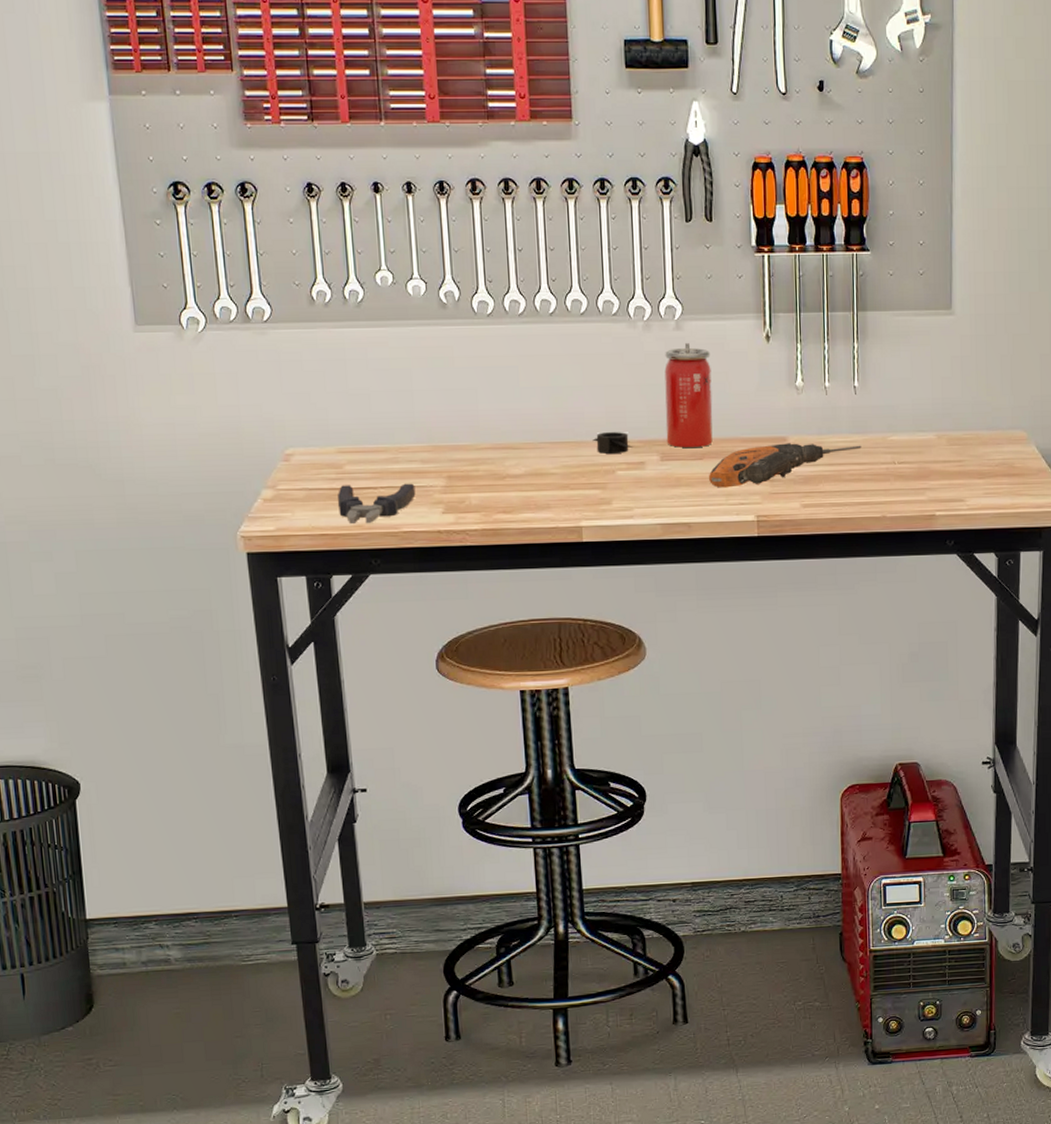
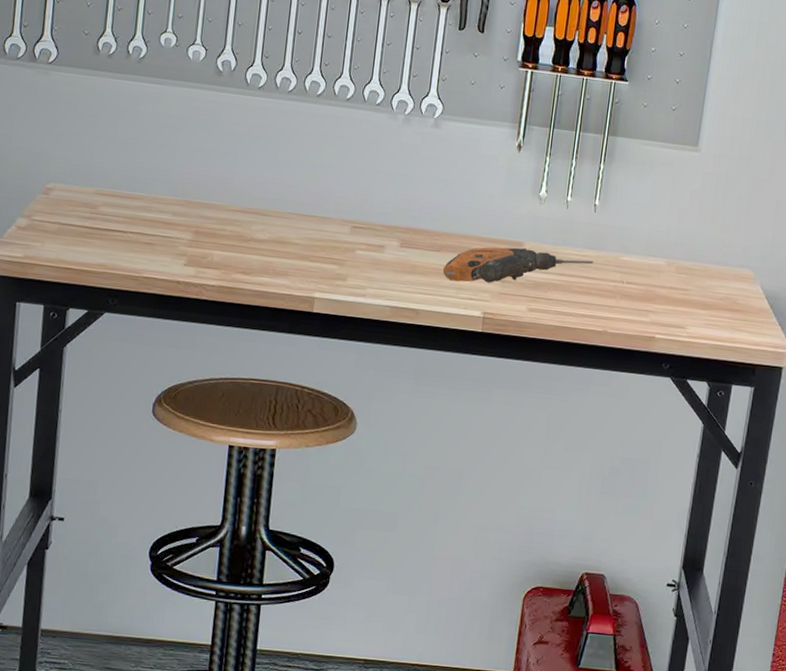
pliers: present [338,483,416,525] -> none [86,225,163,265]
duct tape: present [592,431,633,454] -> none [338,212,376,234]
spray can: present [664,343,713,448] -> none [408,141,463,240]

